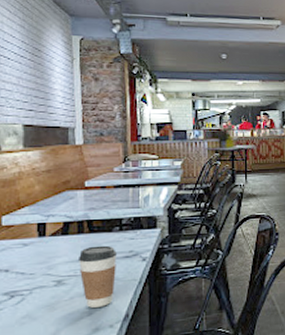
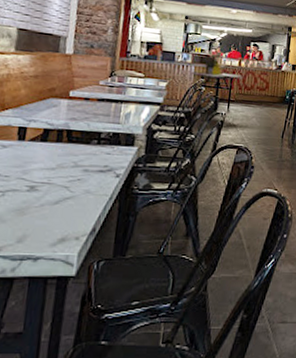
coffee cup: present [79,245,117,308] -> none [53,156,92,218]

